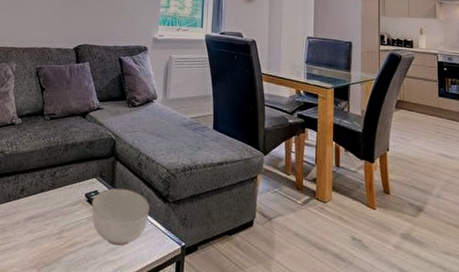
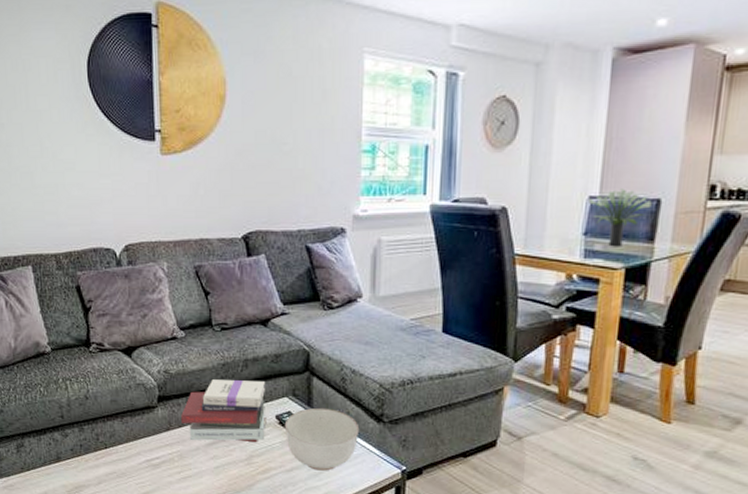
books: none [8,160,79,218] -> present [181,379,267,443]
flower arrangement: none [308,33,346,73] -> present [589,189,652,247]

